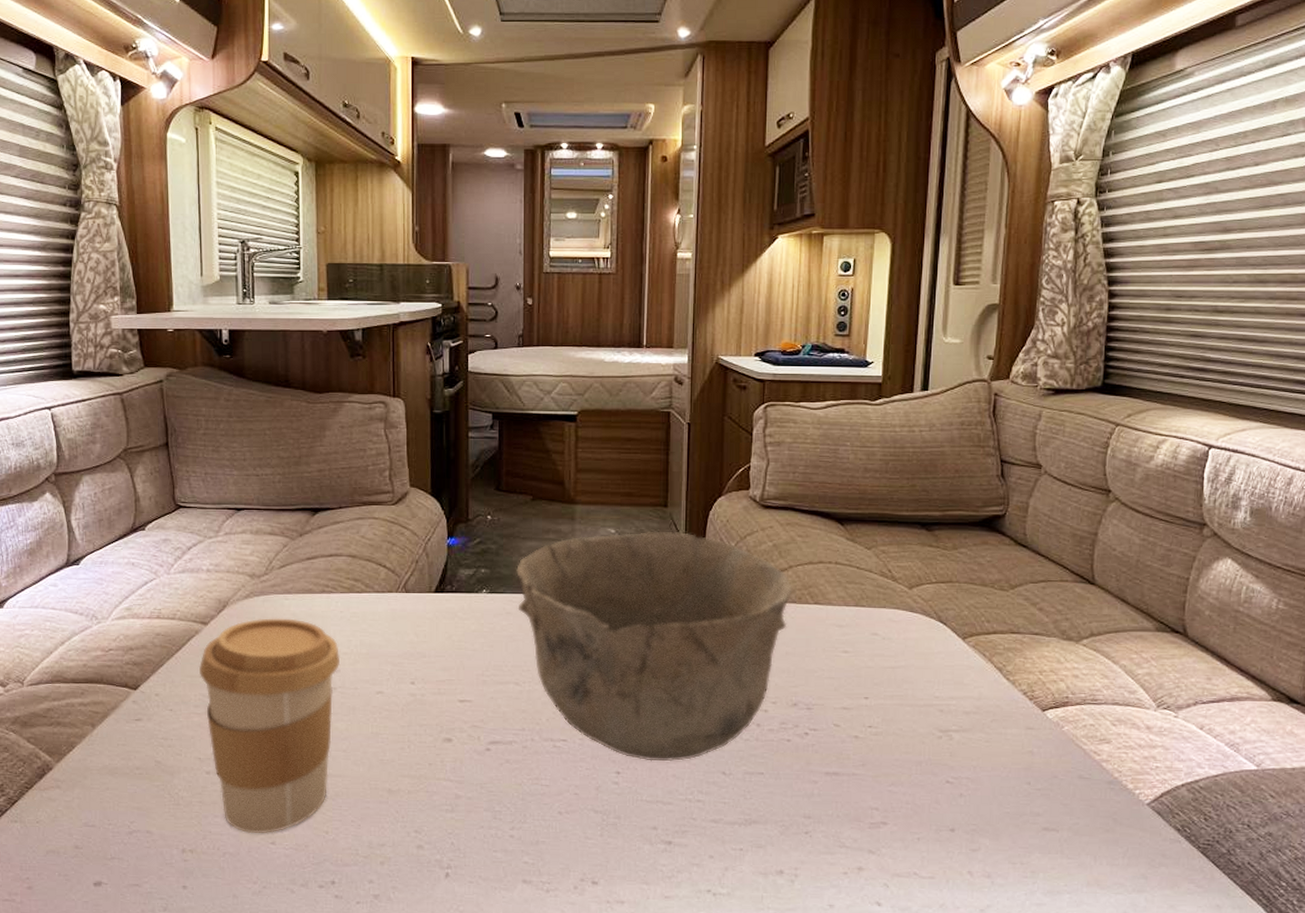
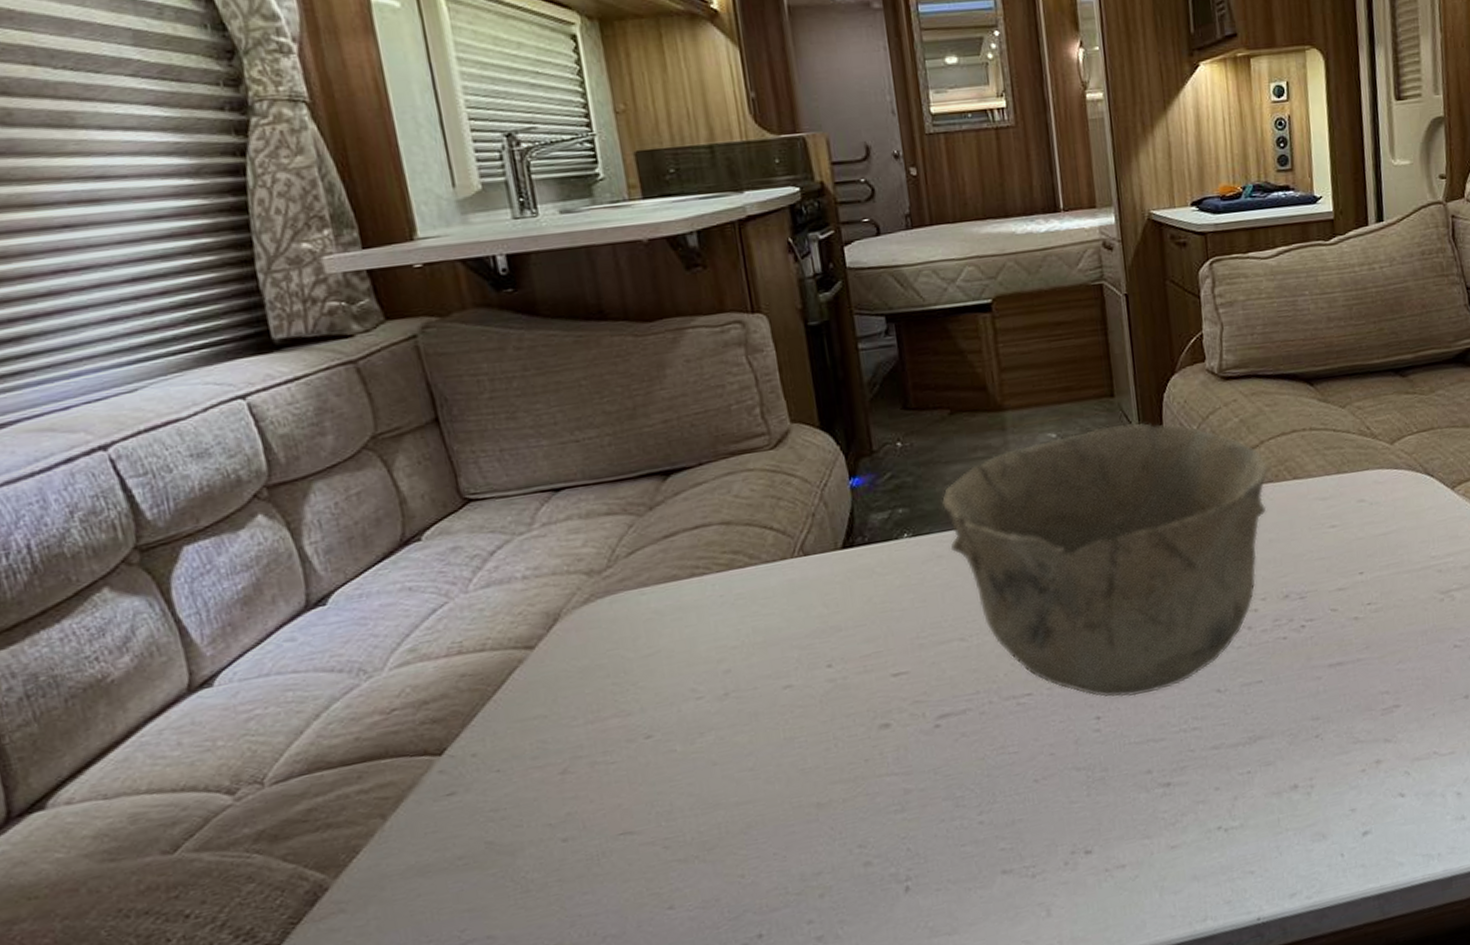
coffee cup: present [198,618,341,834] -> none [529,616,735,905]

